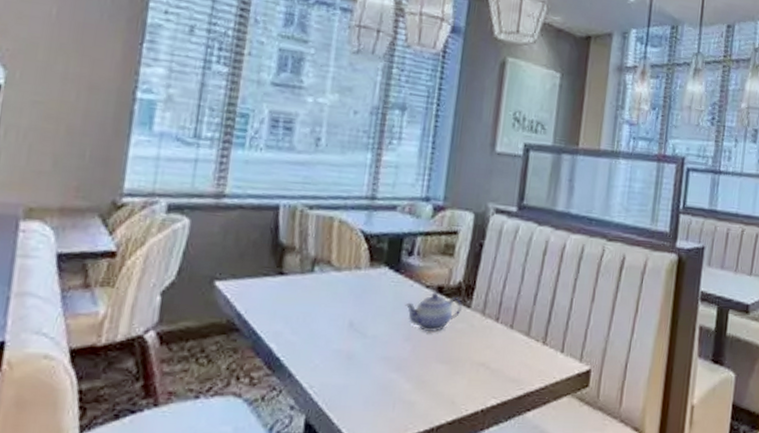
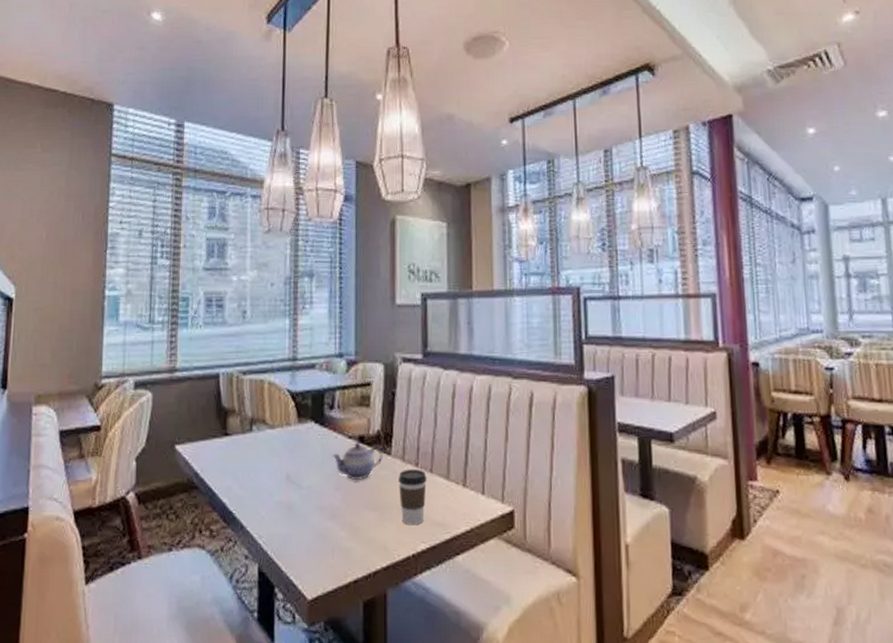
coffee cup: none [474,323,506,381] -> present [399,469,427,526]

